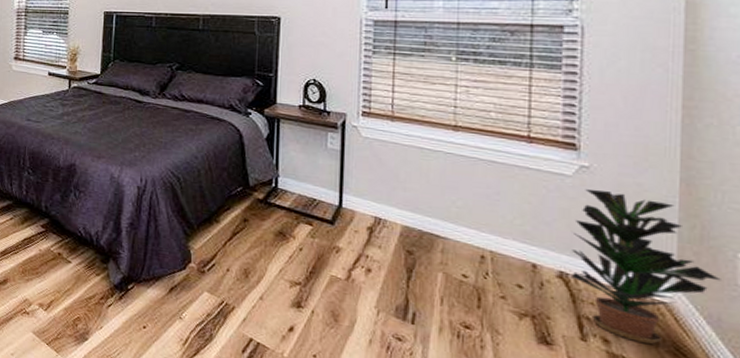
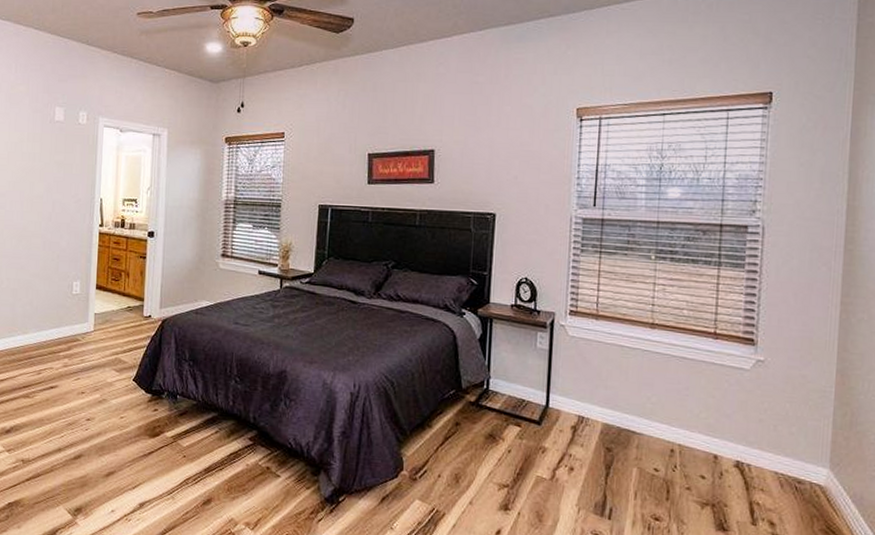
potted plant: present [572,188,721,344] -> none [747,381,864,524]

